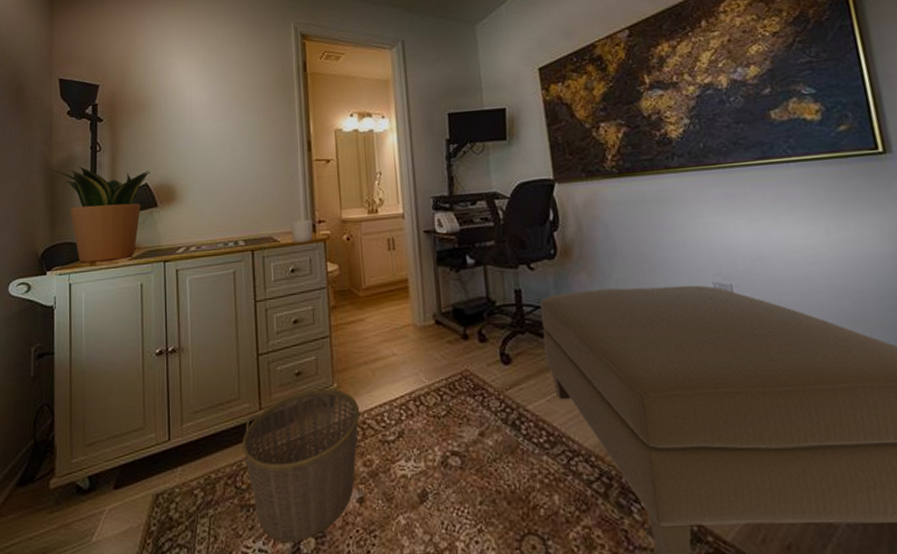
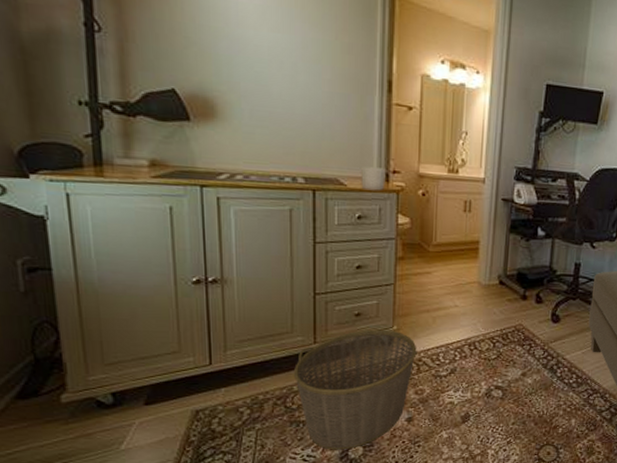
potted plant: present [48,166,150,264] -> none [15,39,179,176]

